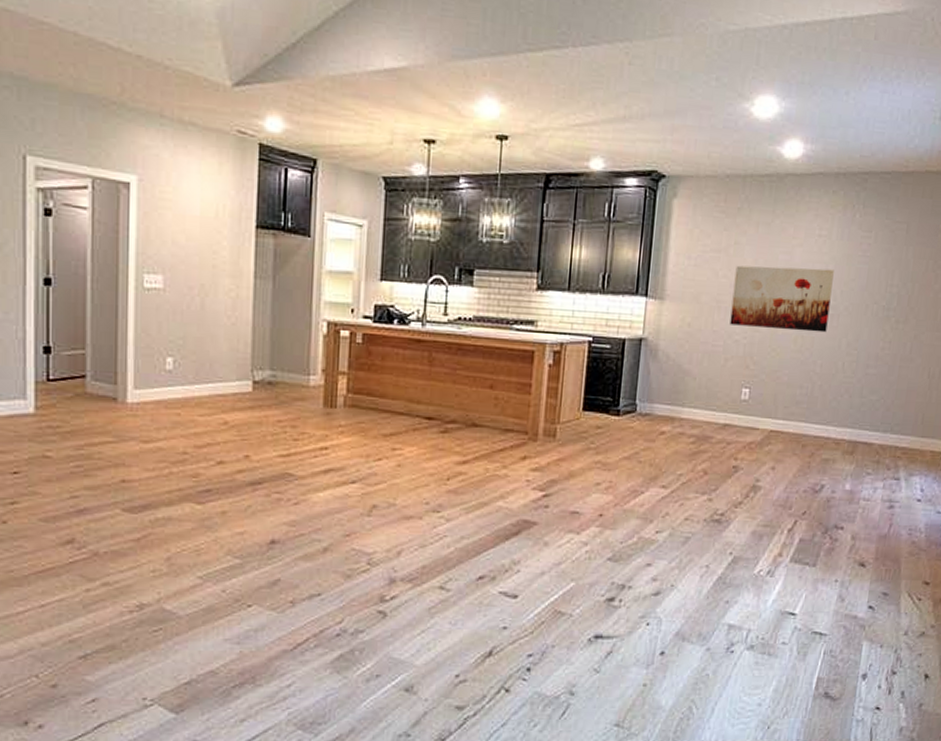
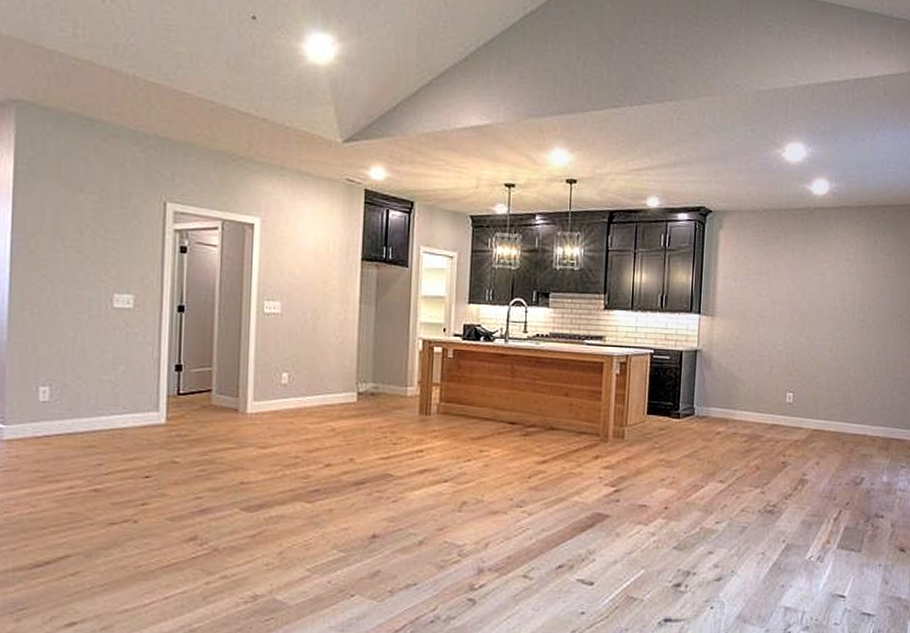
wall art: present [730,265,834,333] -> none [773,286,861,343]

